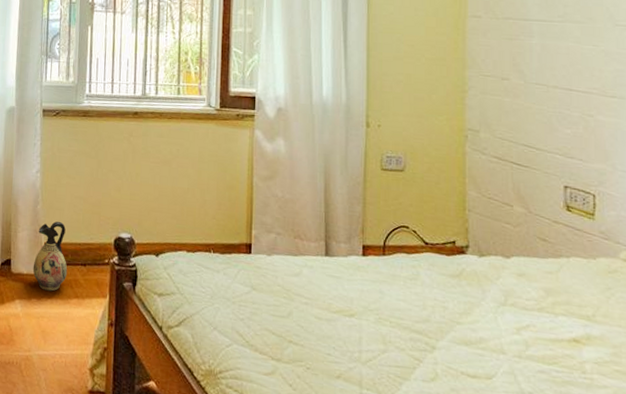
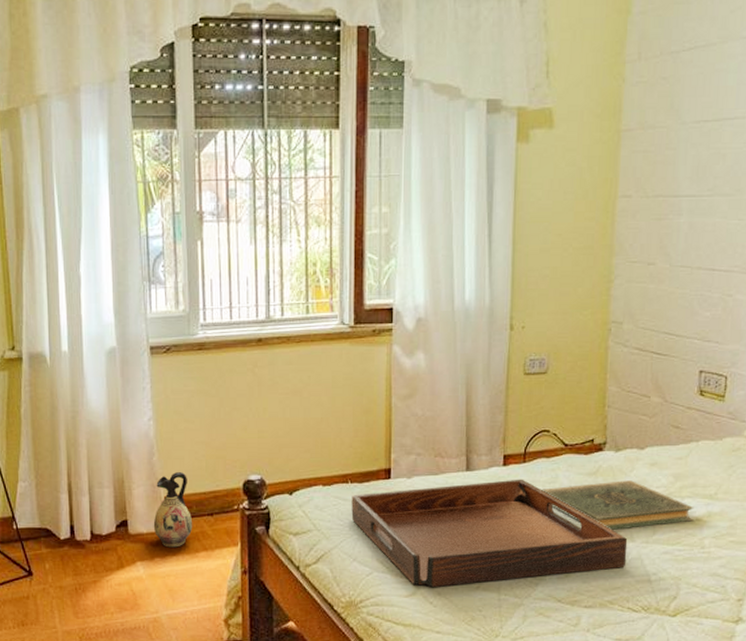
serving tray: none [213,264,498,381] -> present [351,479,628,588]
book: none [402,284,570,342] -> present [541,480,694,530]

